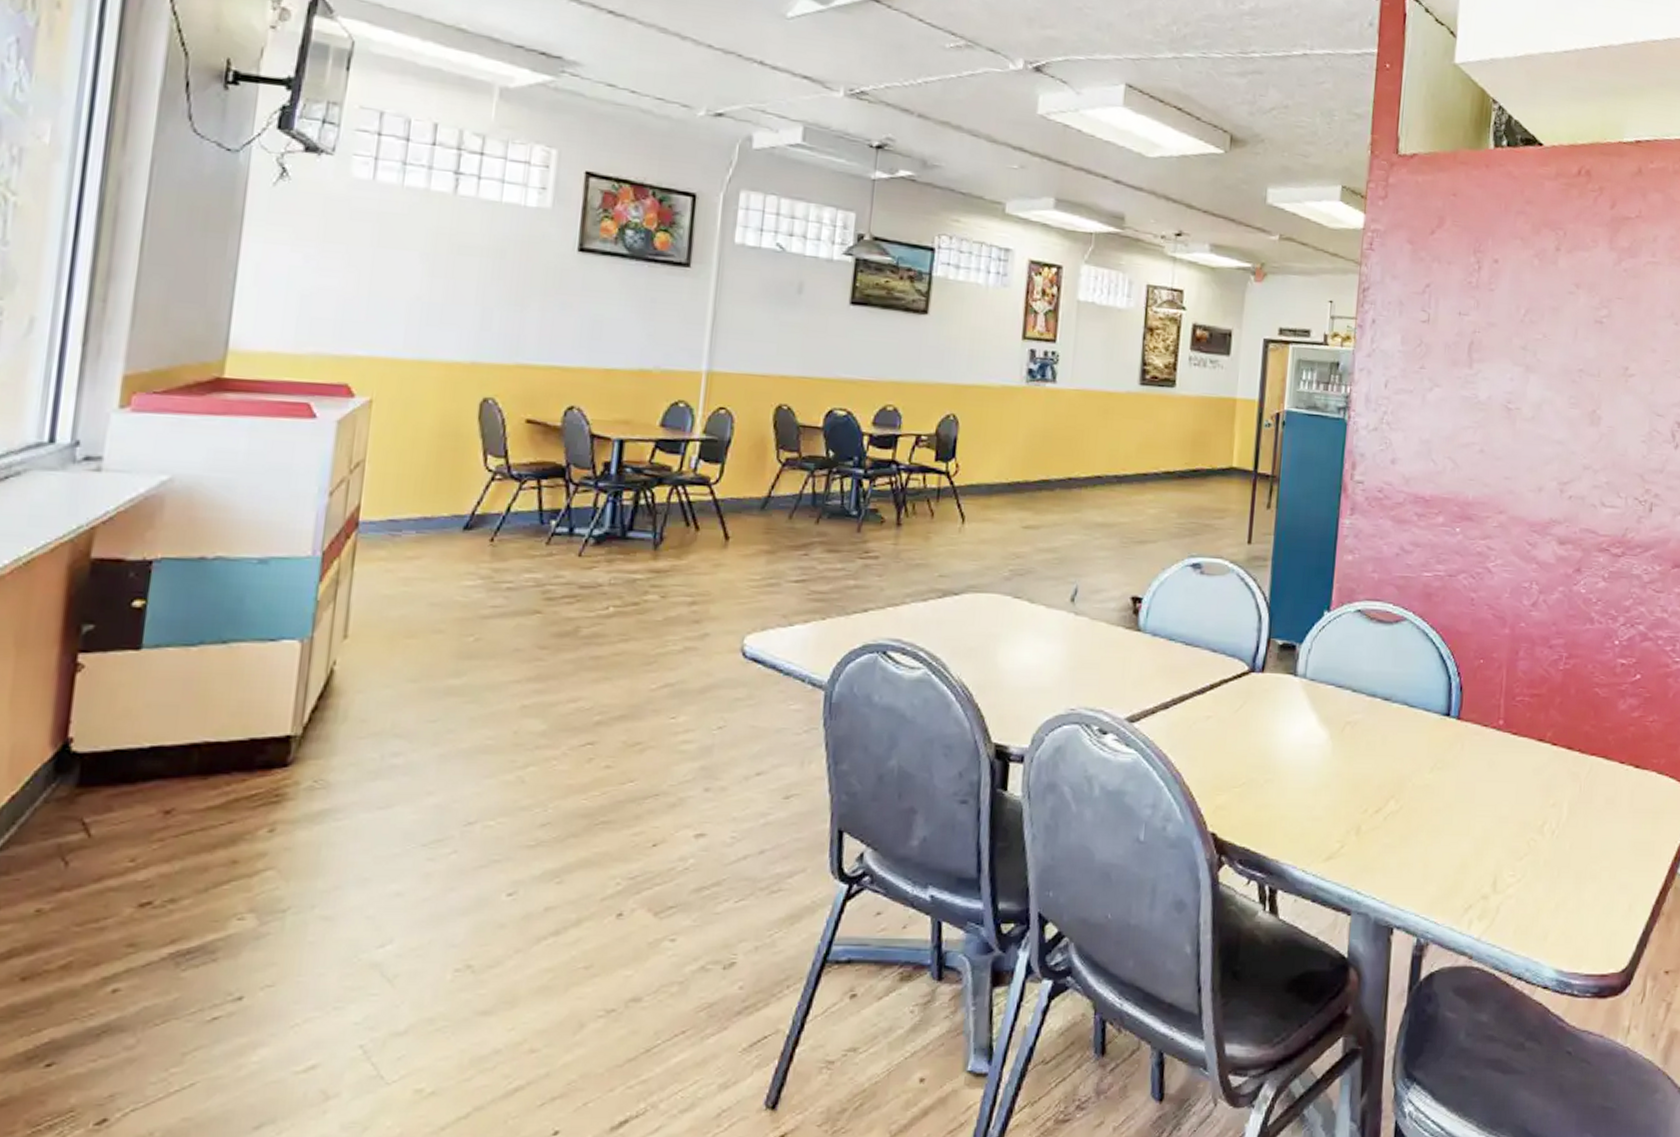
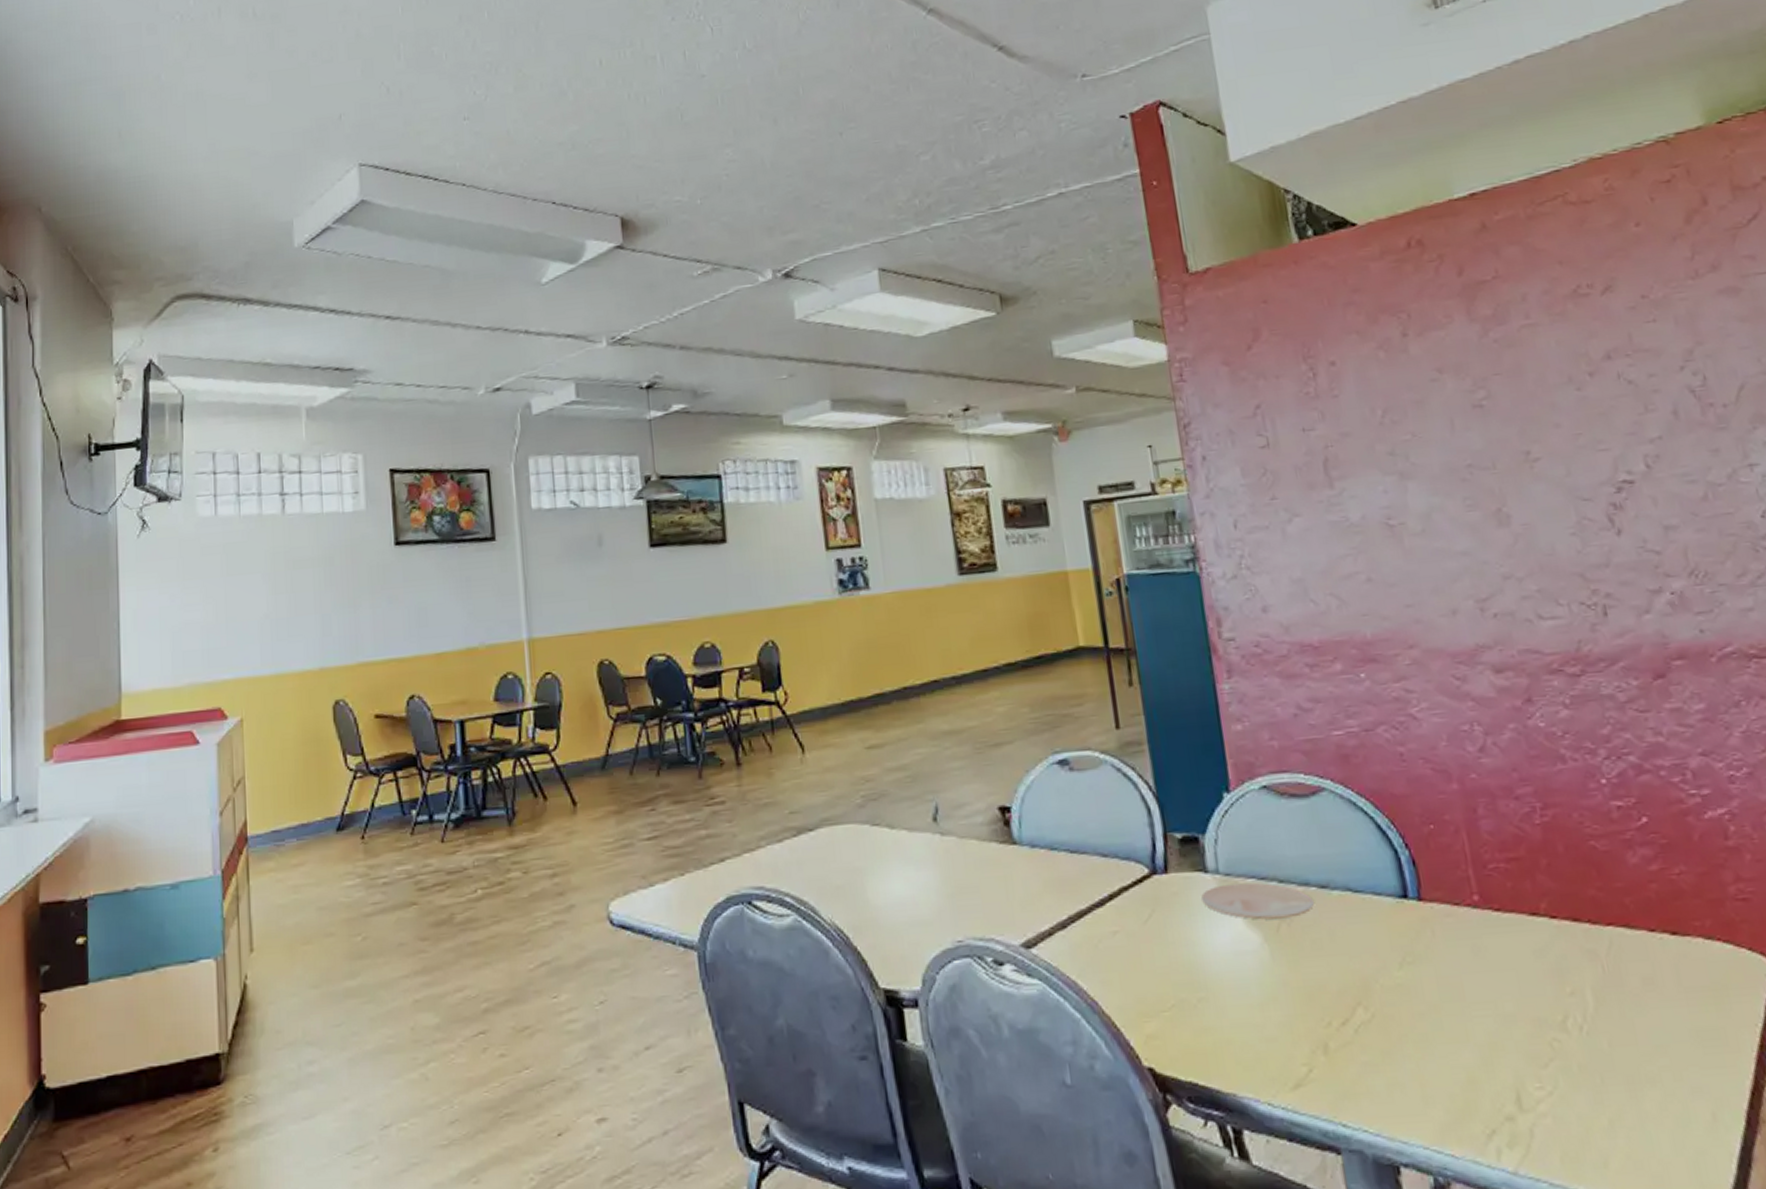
plate: none [1287,687,1376,722] -> present [1201,882,1314,920]

